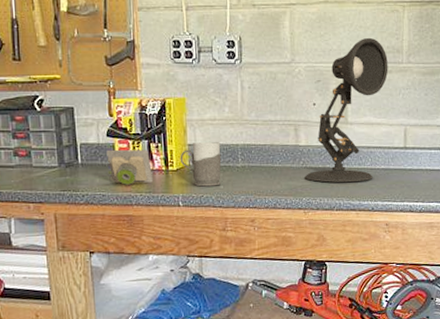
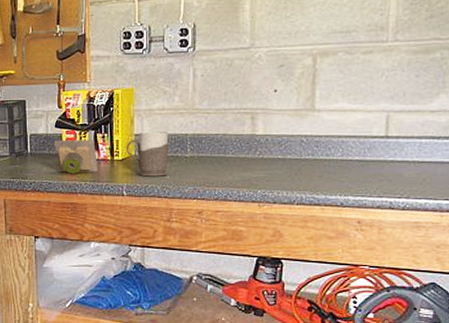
desk lamp: present [305,37,388,183] -> none [261,15,369,174]

